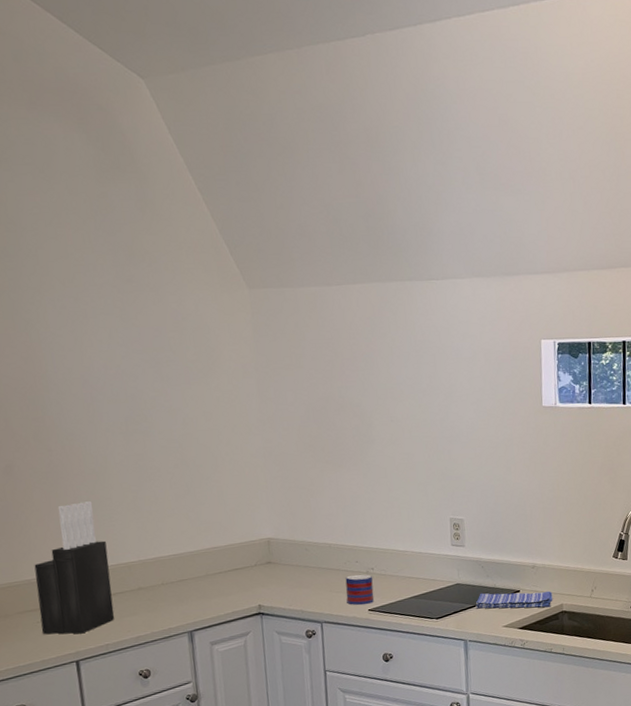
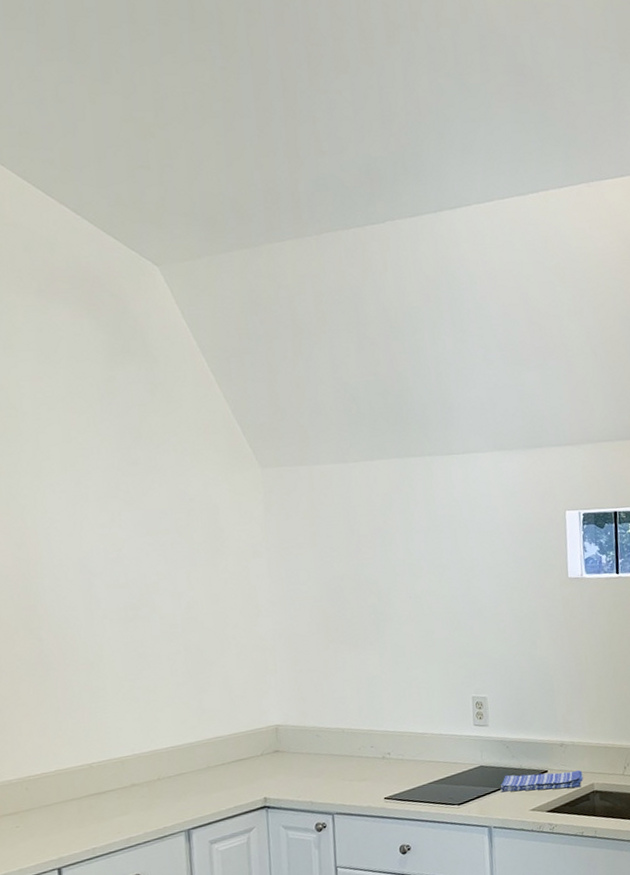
knife block: present [34,501,114,635] -> none [16,693,104,840]
mug: present [345,574,374,606] -> none [359,760,391,794]

